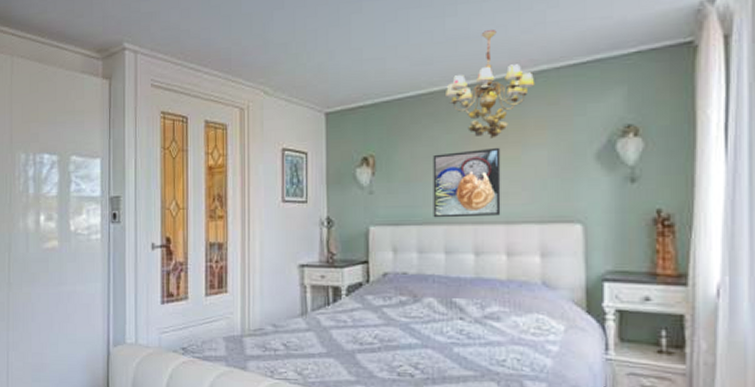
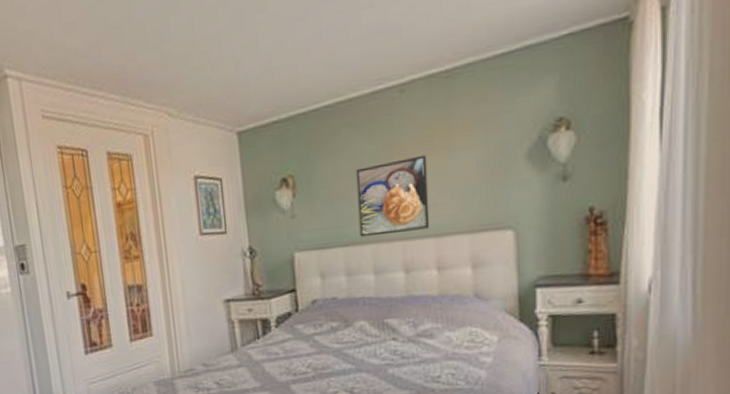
chandelier: present [444,30,535,139] -> none [364,21,461,146]

